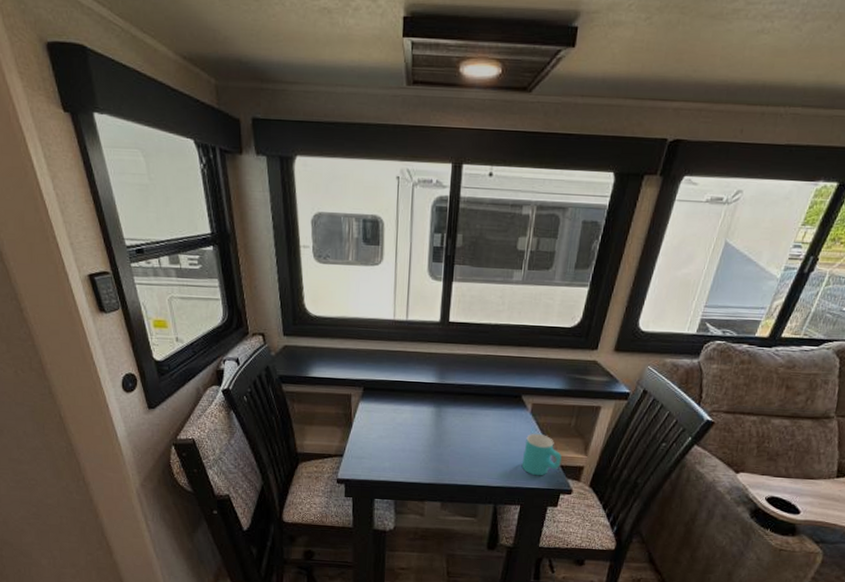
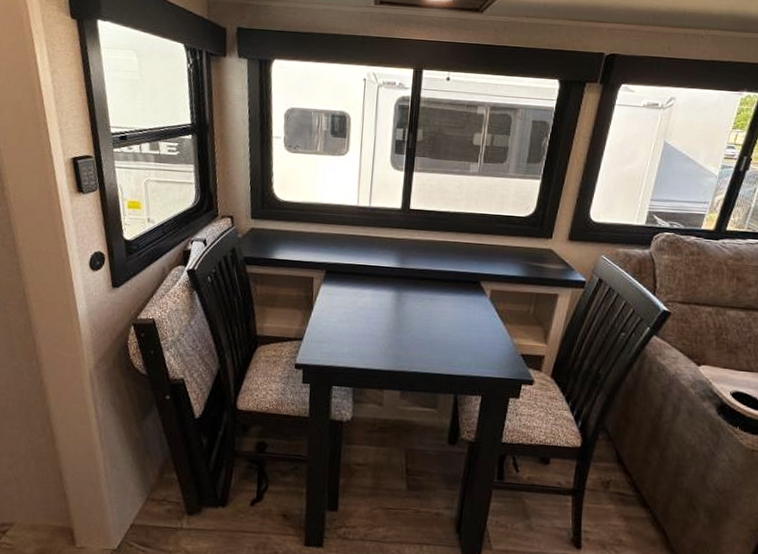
cup: present [521,434,562,476] -> none [481,321,522,365]

